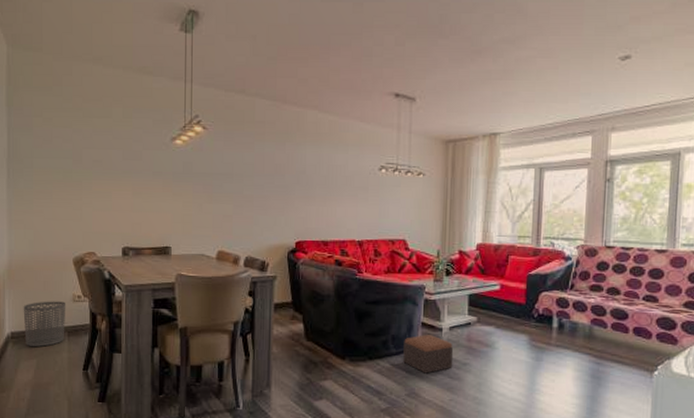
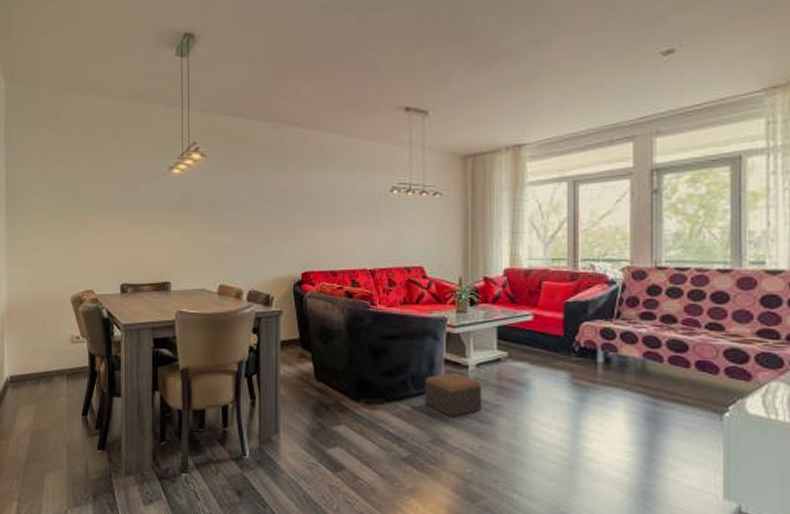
waste bin: present [23,301,66,347] -> none [22,342,65,391]

